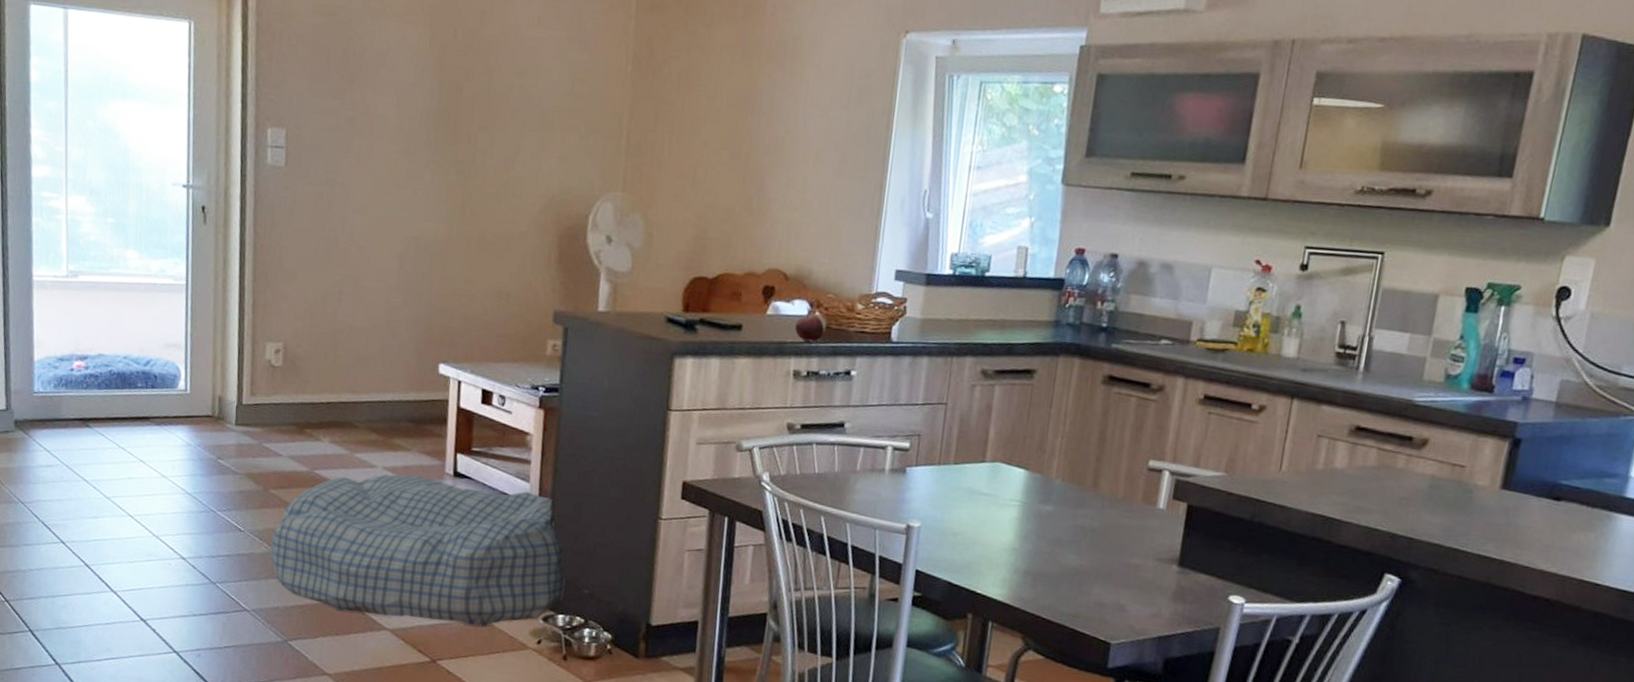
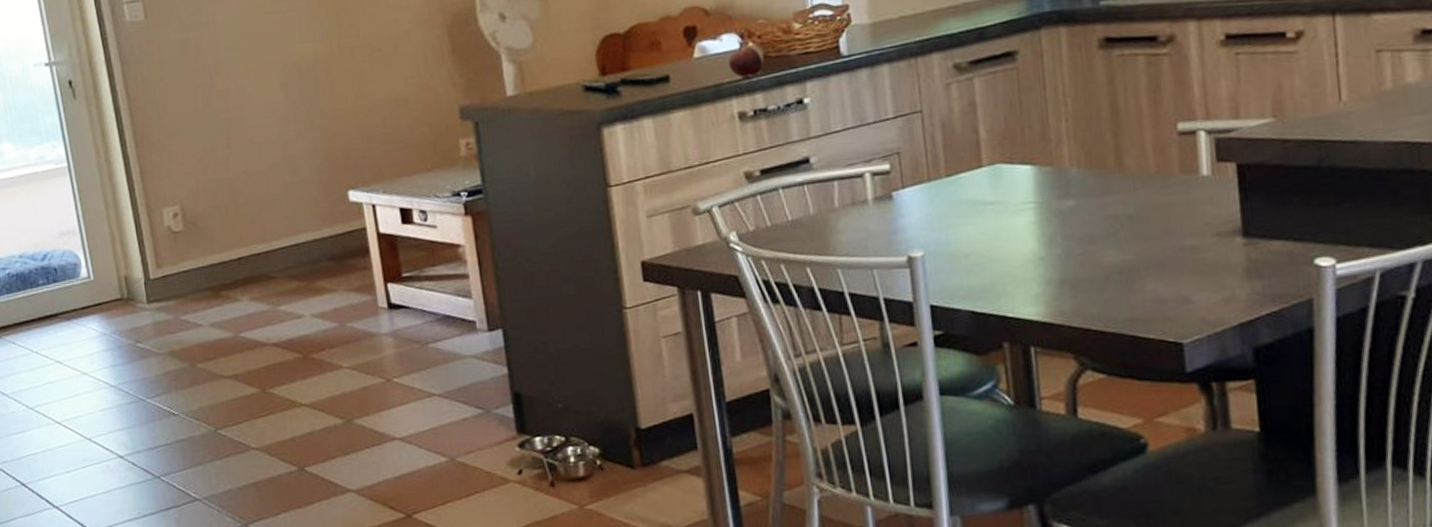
dog bed: present [270,474,566,627] -> none [208,308,537,480]

